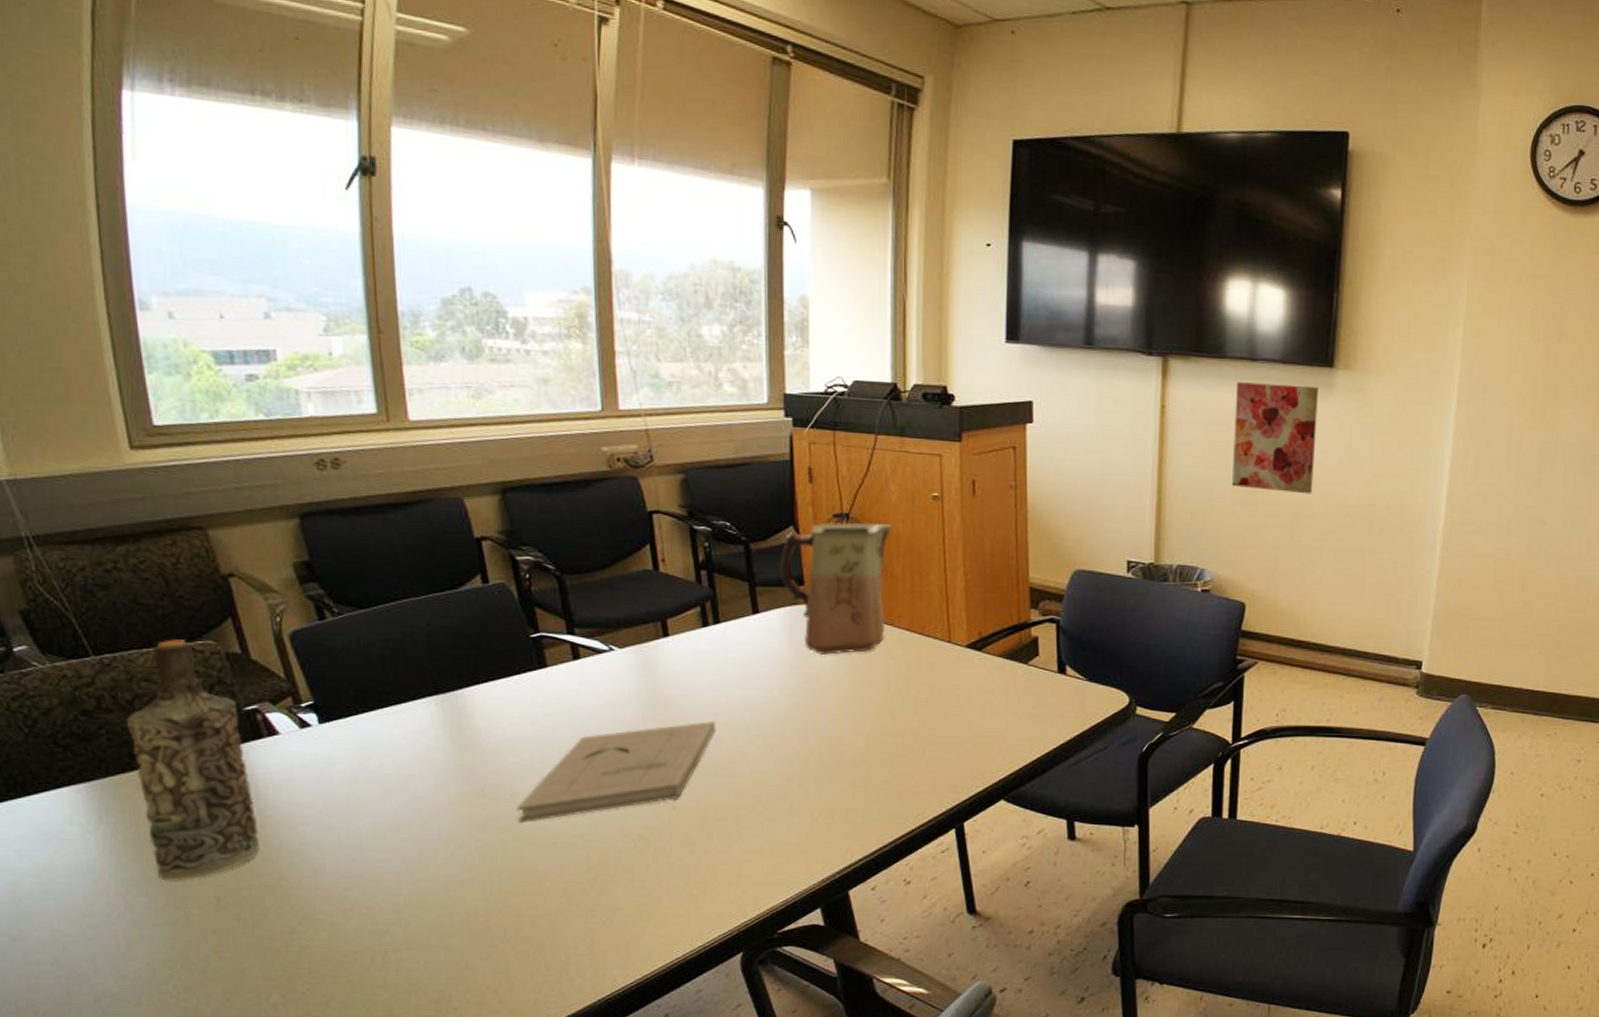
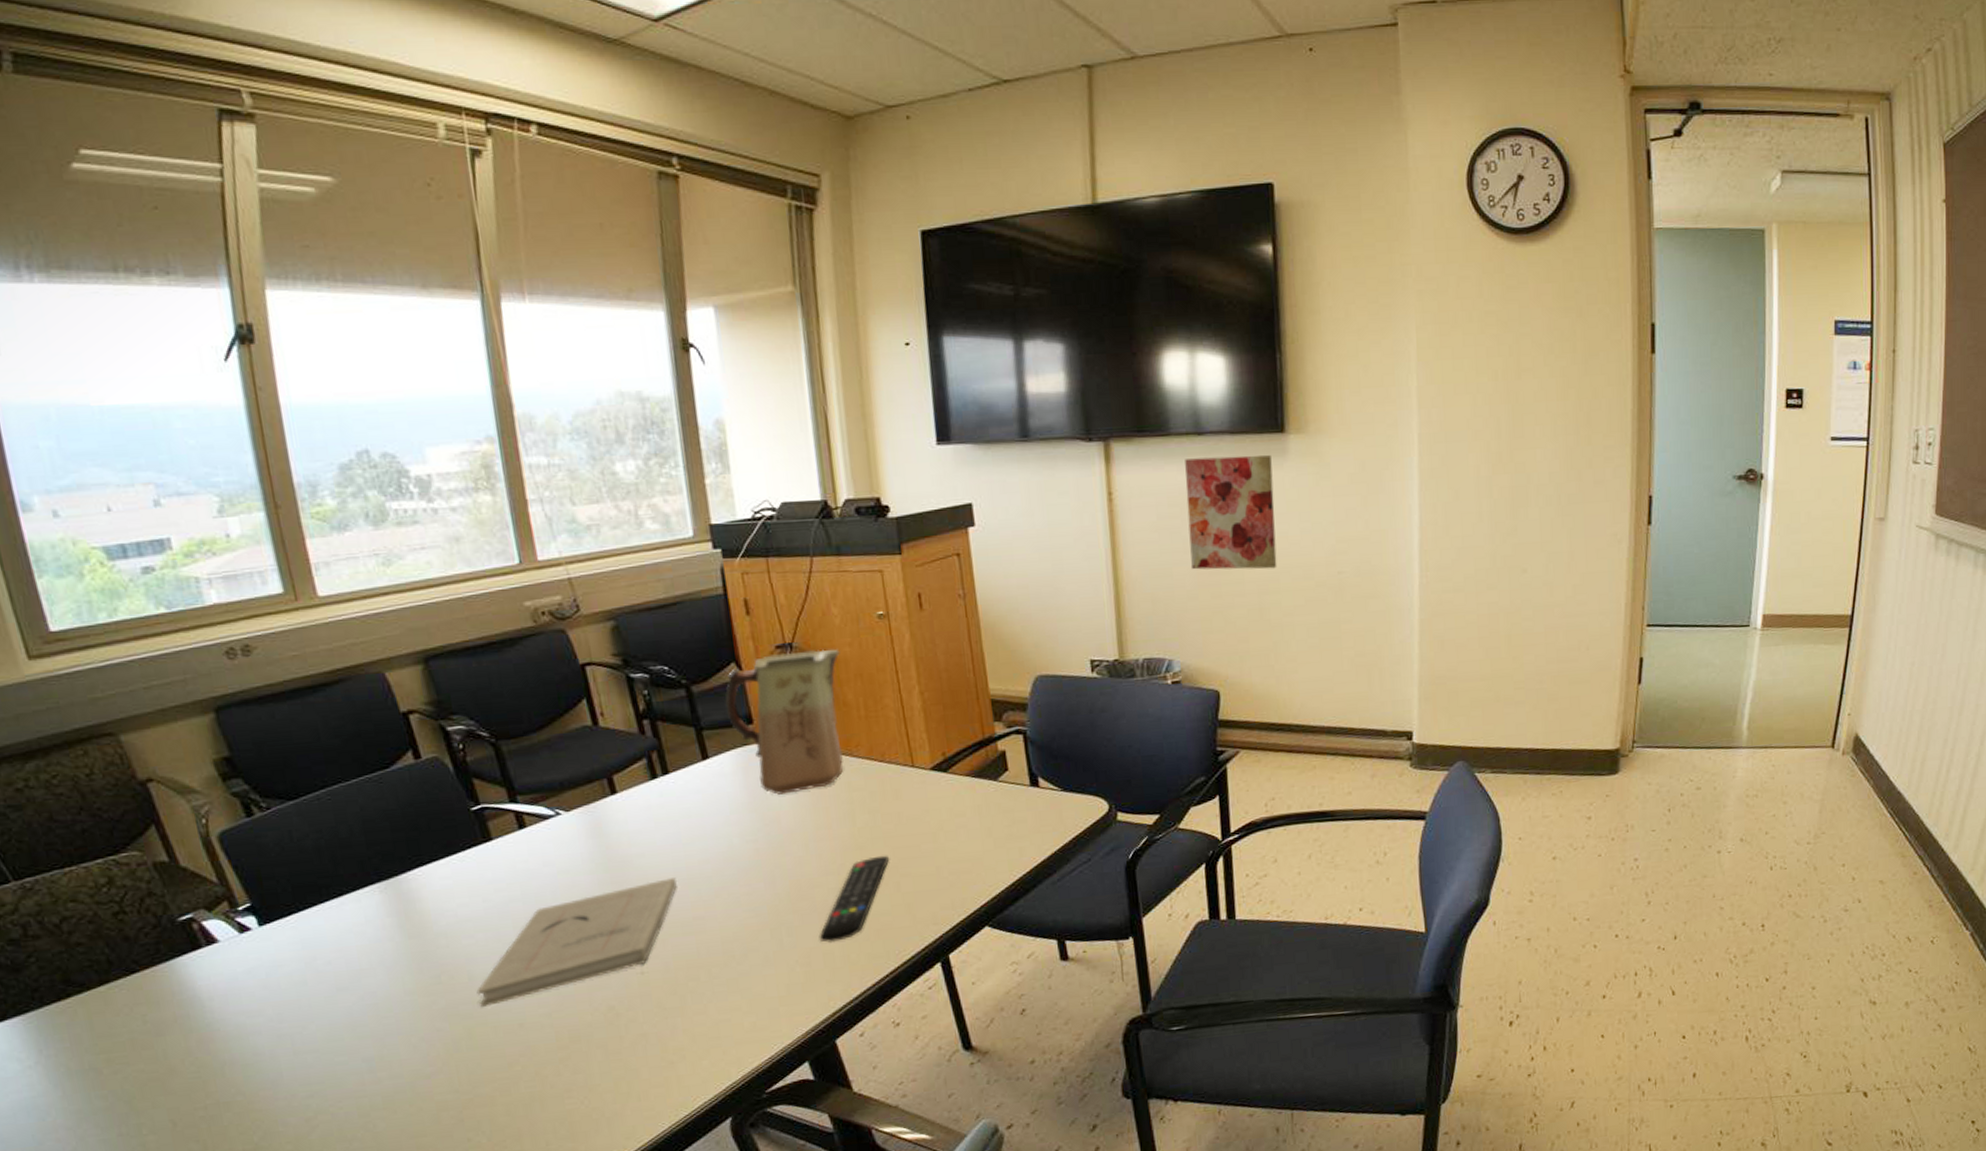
bottle: present [125,639,260,882] -> none [55,853,212,1111]
remote control: none [843,722,917,798] -> present [818,855,889,942]

